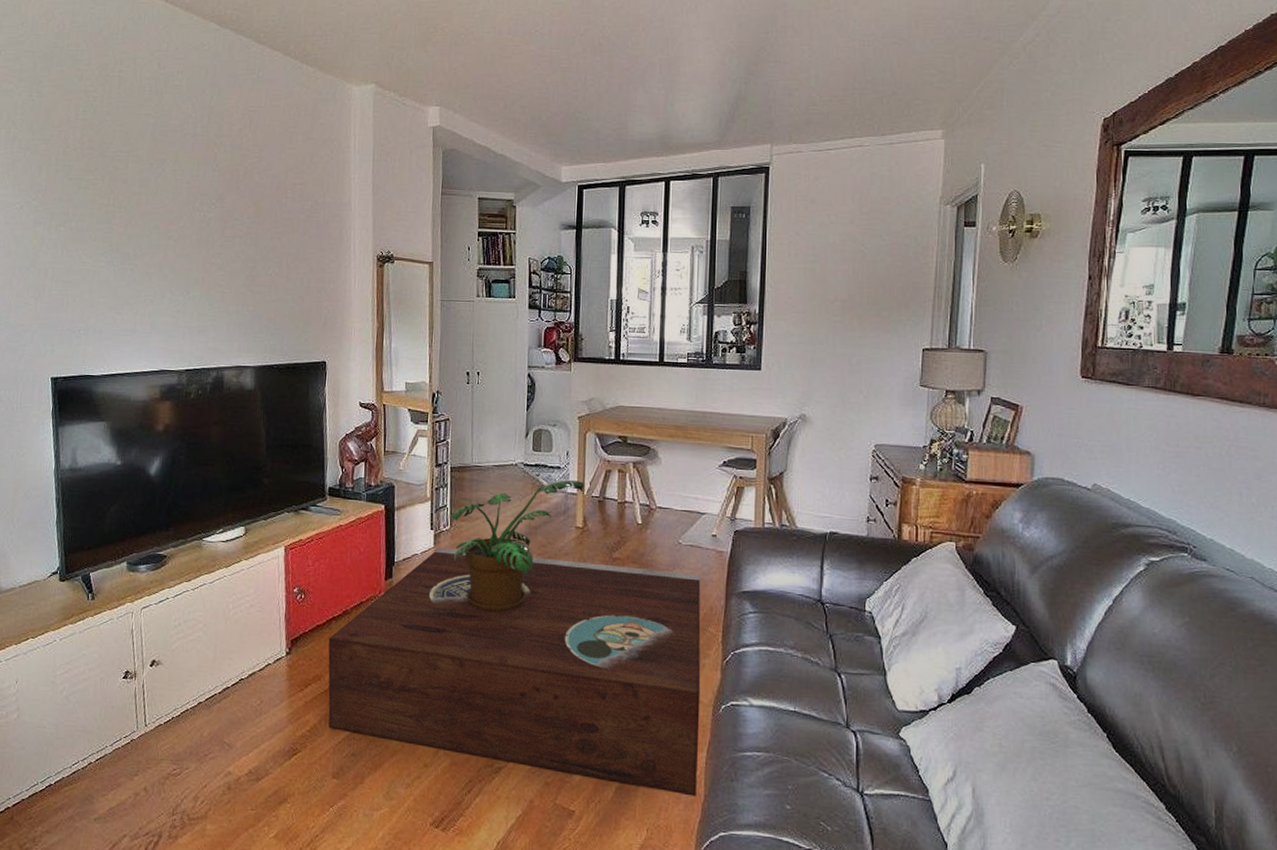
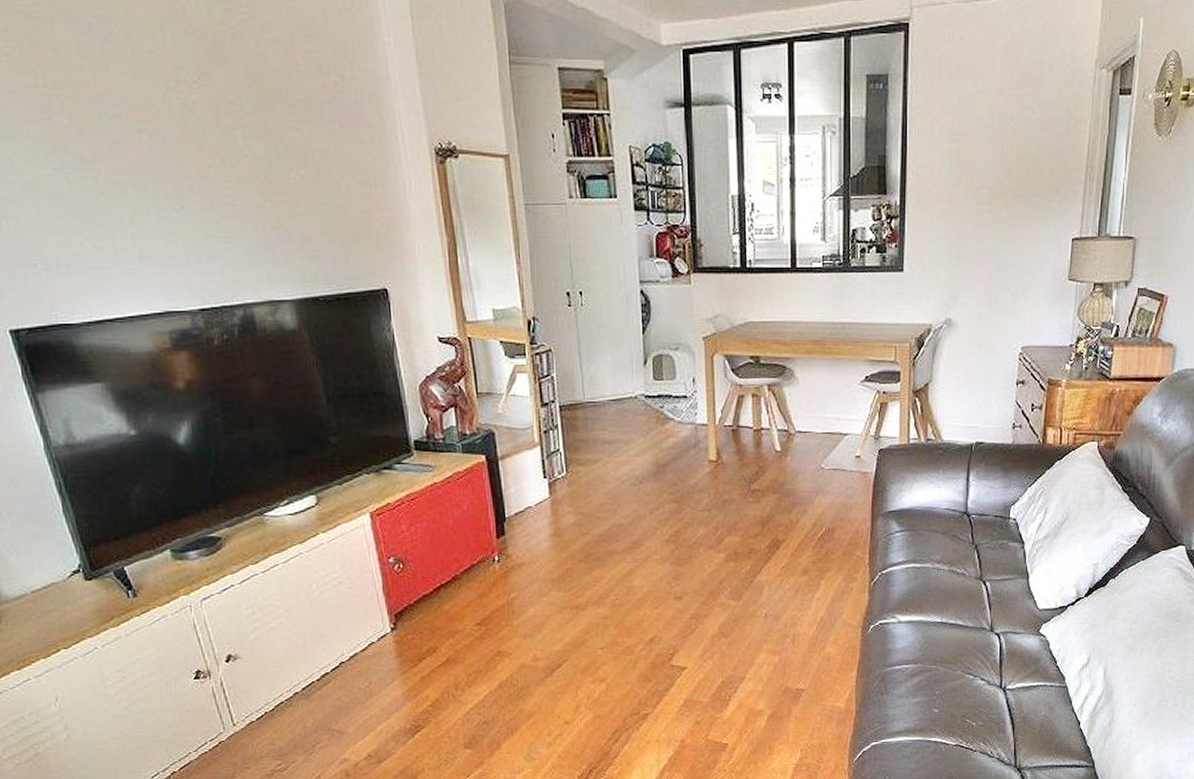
stereo: present [328,547,701,797] -> none [438,496,849,714]
potted plant: present [449,480,585,612] -> none [563,410,715,559]

